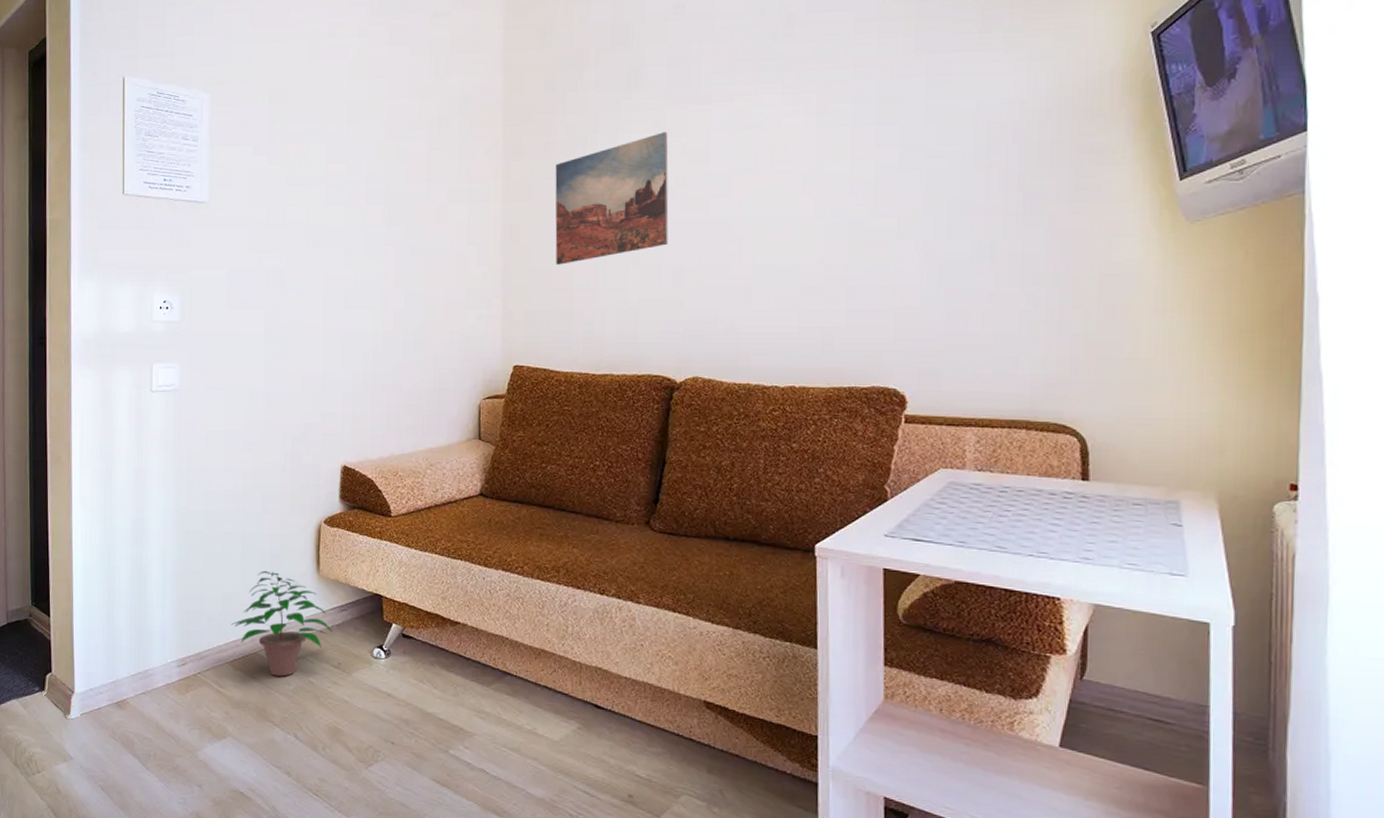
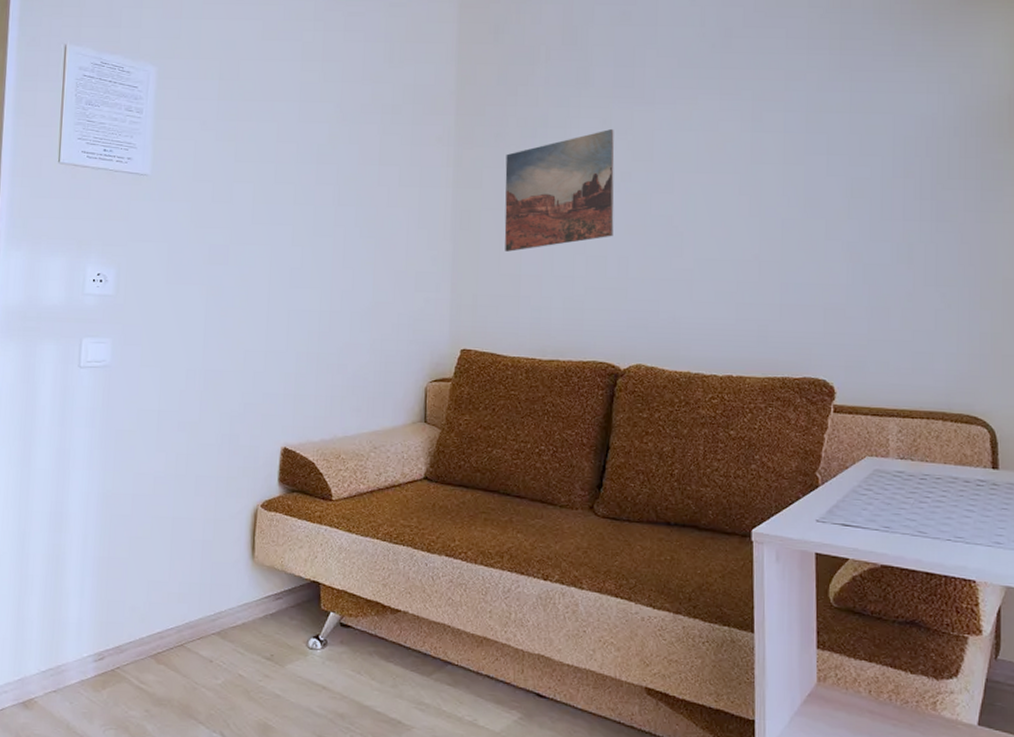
potted plant: present [231,570,333,677] -> none [156,557,266,670]

